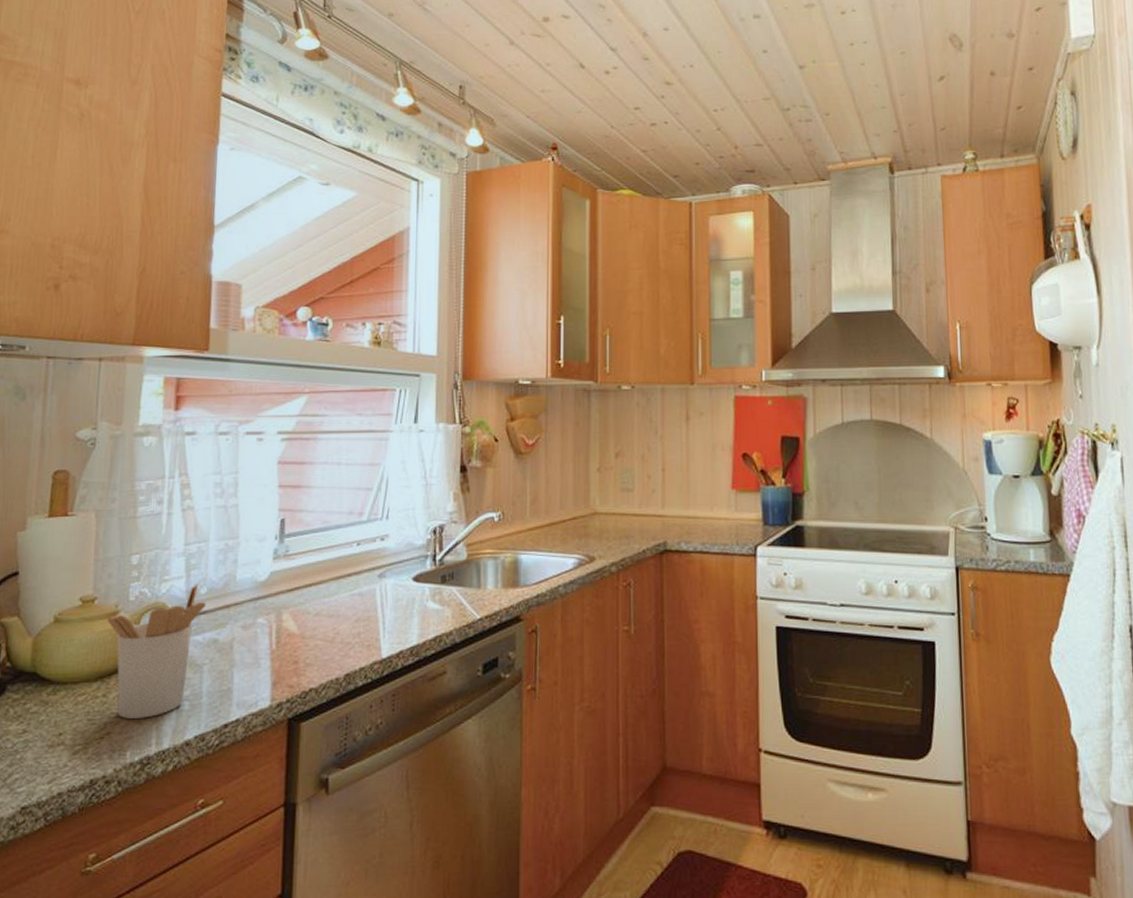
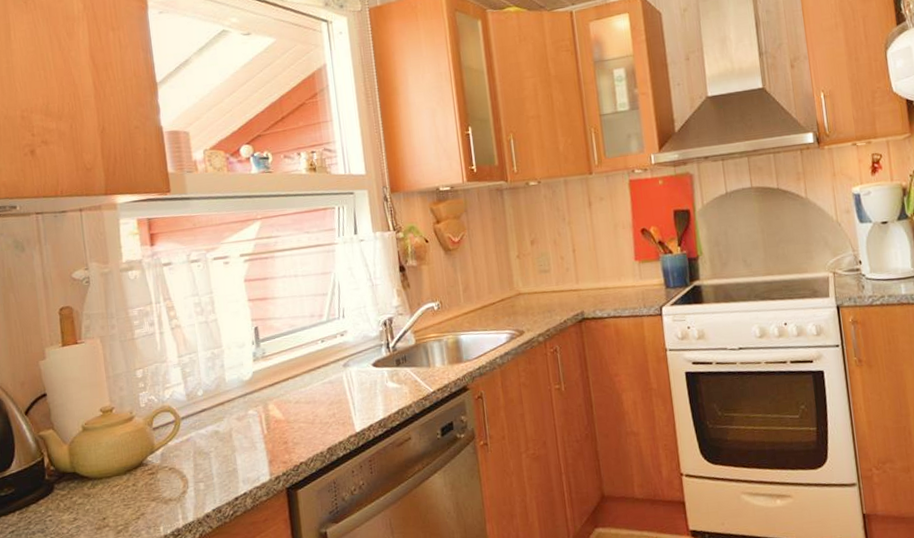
utensil holder: present [106,583,206,719] -> none [125,387,204,502]

